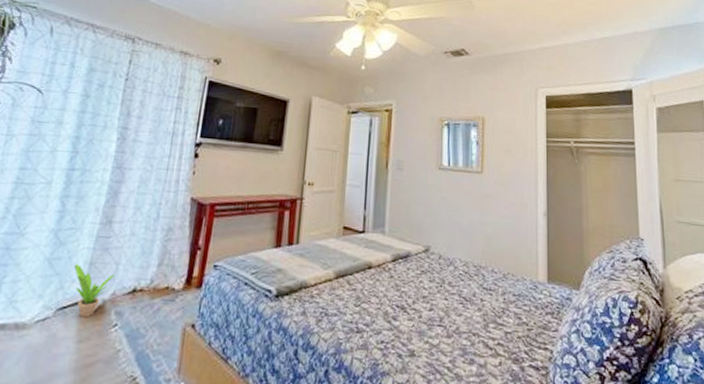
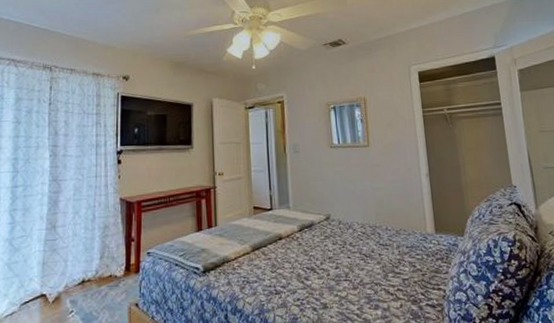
potted plant: present [74,264,115,318] -> none [31,265,65,309]

